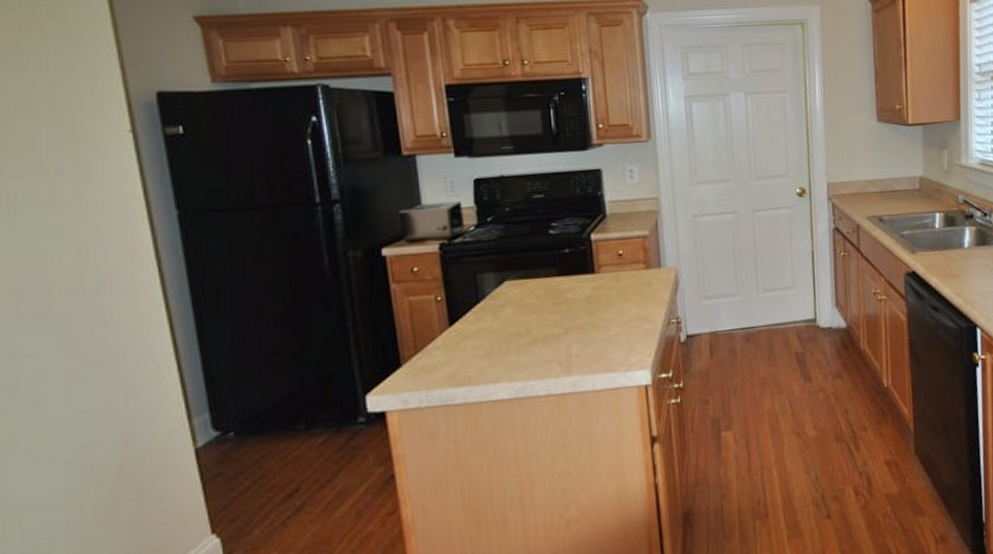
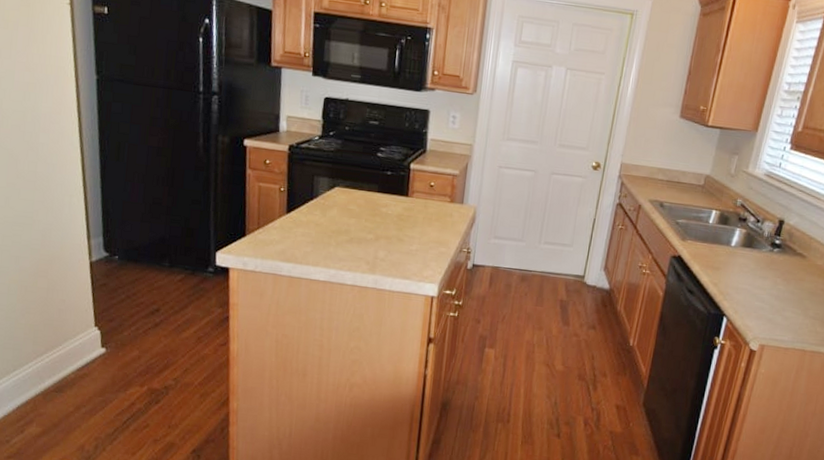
toaster: present [398,200,466,243] -> none [261,108,312,144]

